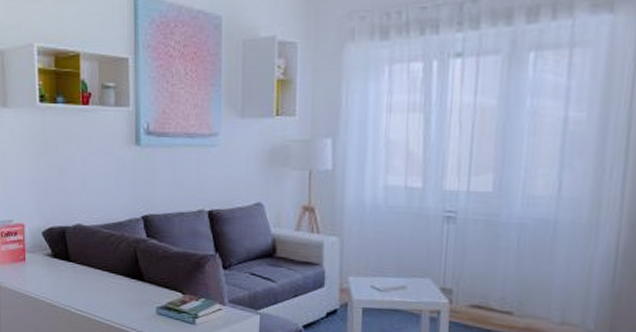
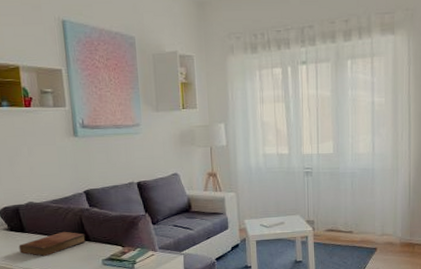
bible: none [61,265,139,295] -> present [18,231,86,257]

